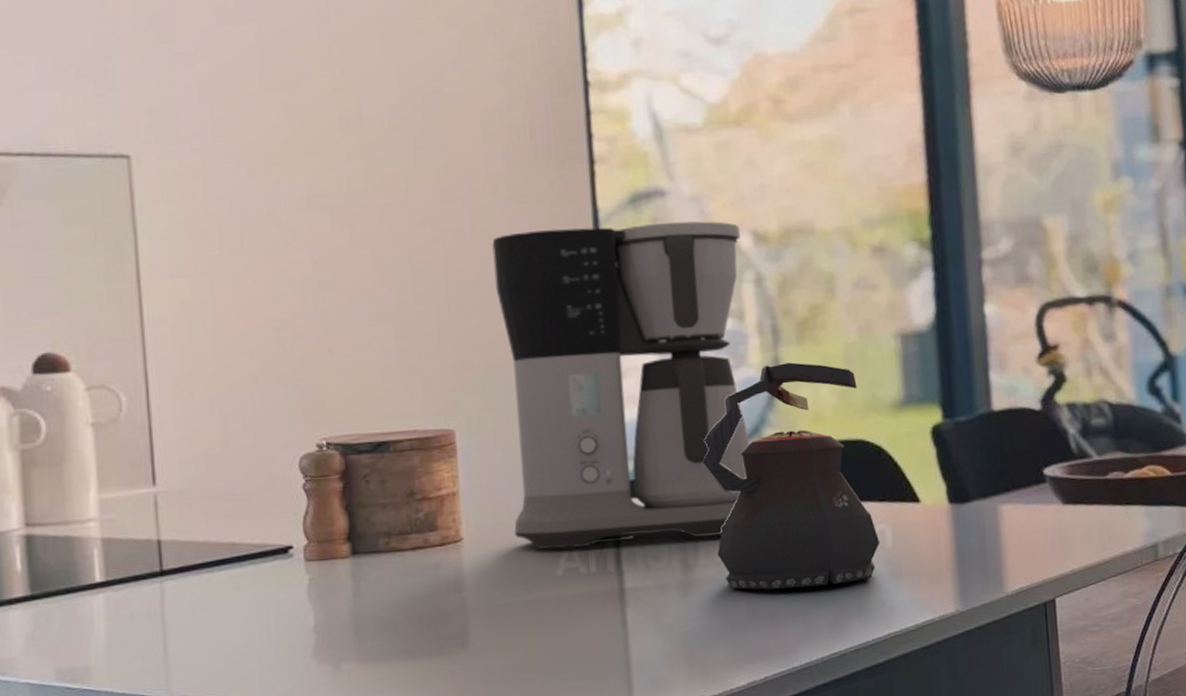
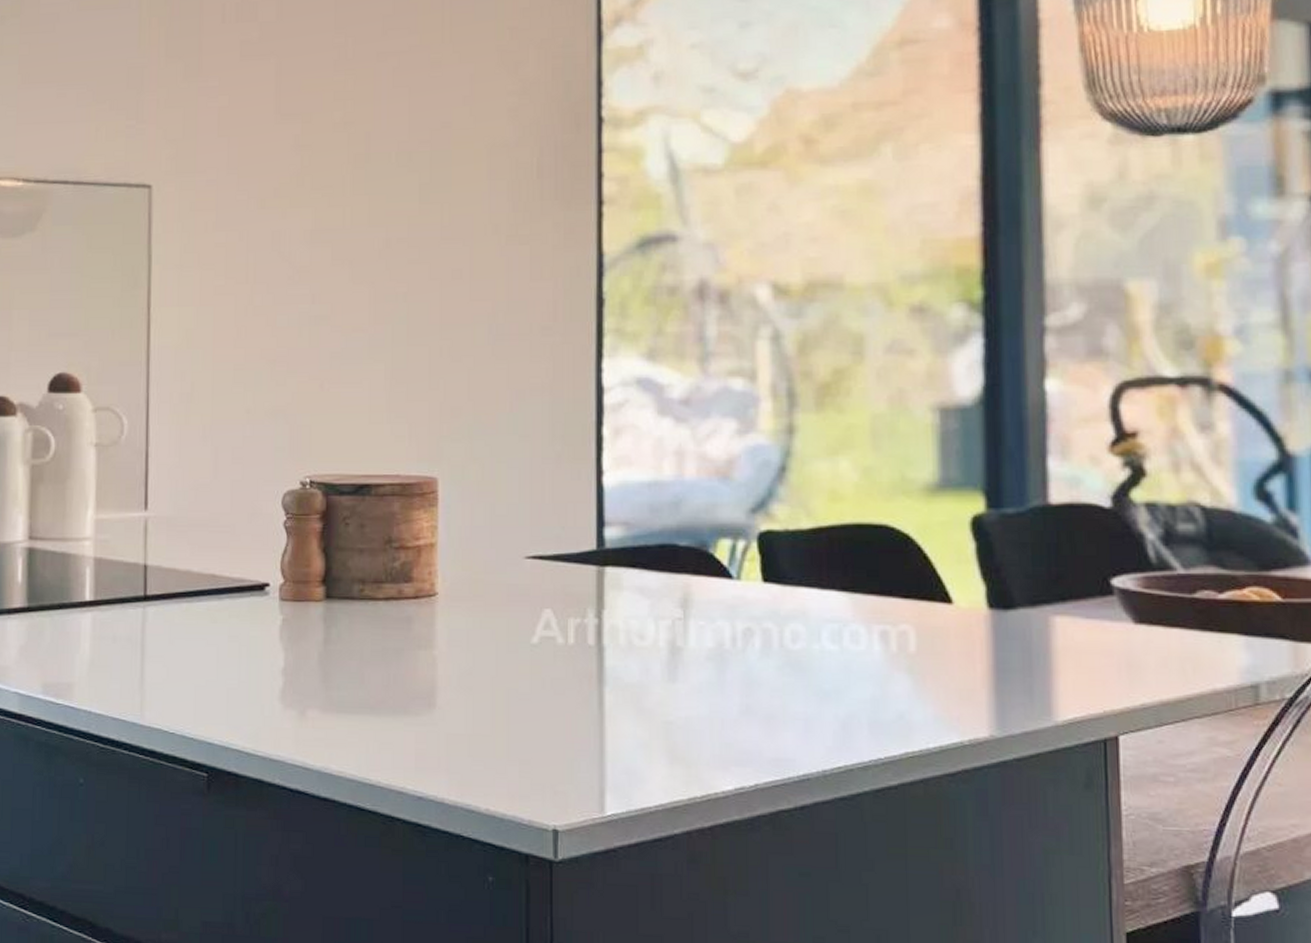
coffee maker: present [492,221,750,550] -> none [490,269,758,618]
teapot: present [702,362,881,590] -> none [699,431,902,688]

